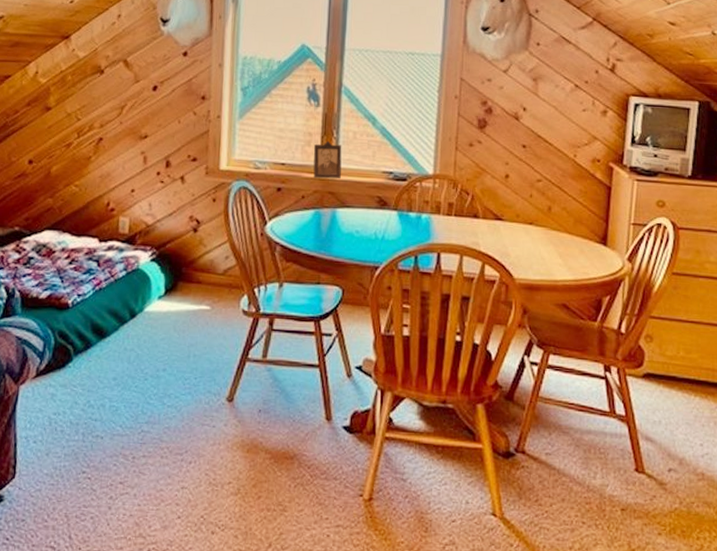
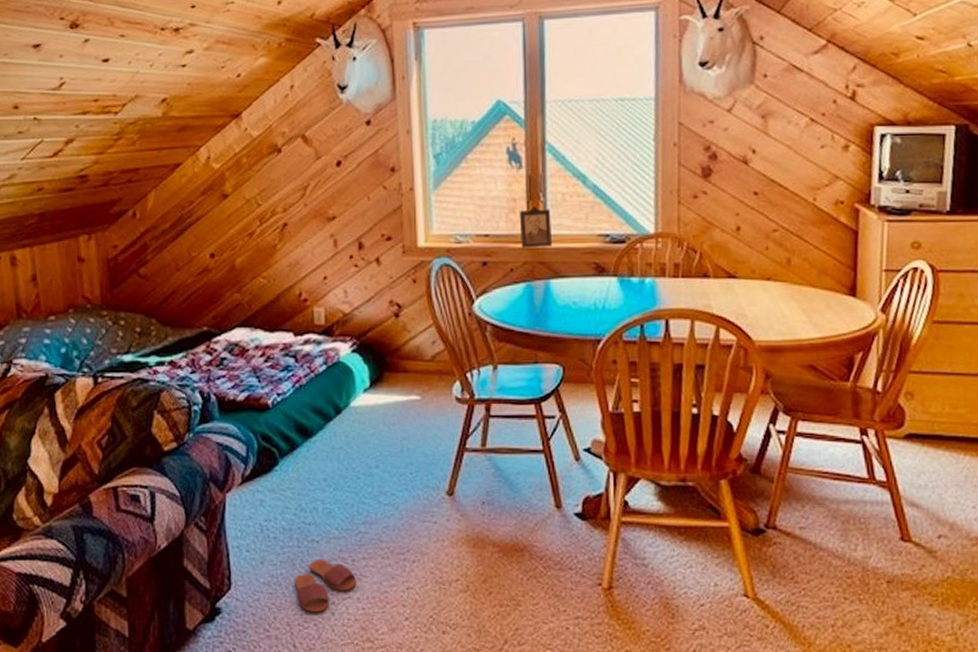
slippers: none [76,454,135,505] -> present [295,558,356,612]

